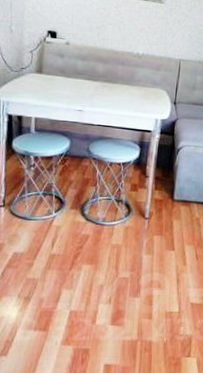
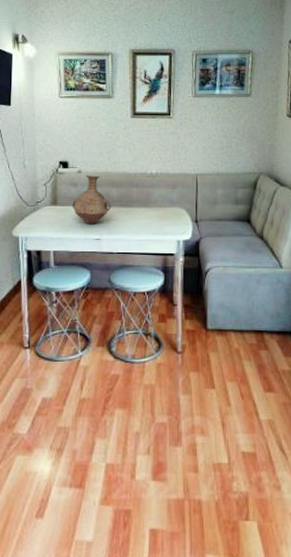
vase: none [57,48,96,96] -> present [72,175,111,225]

